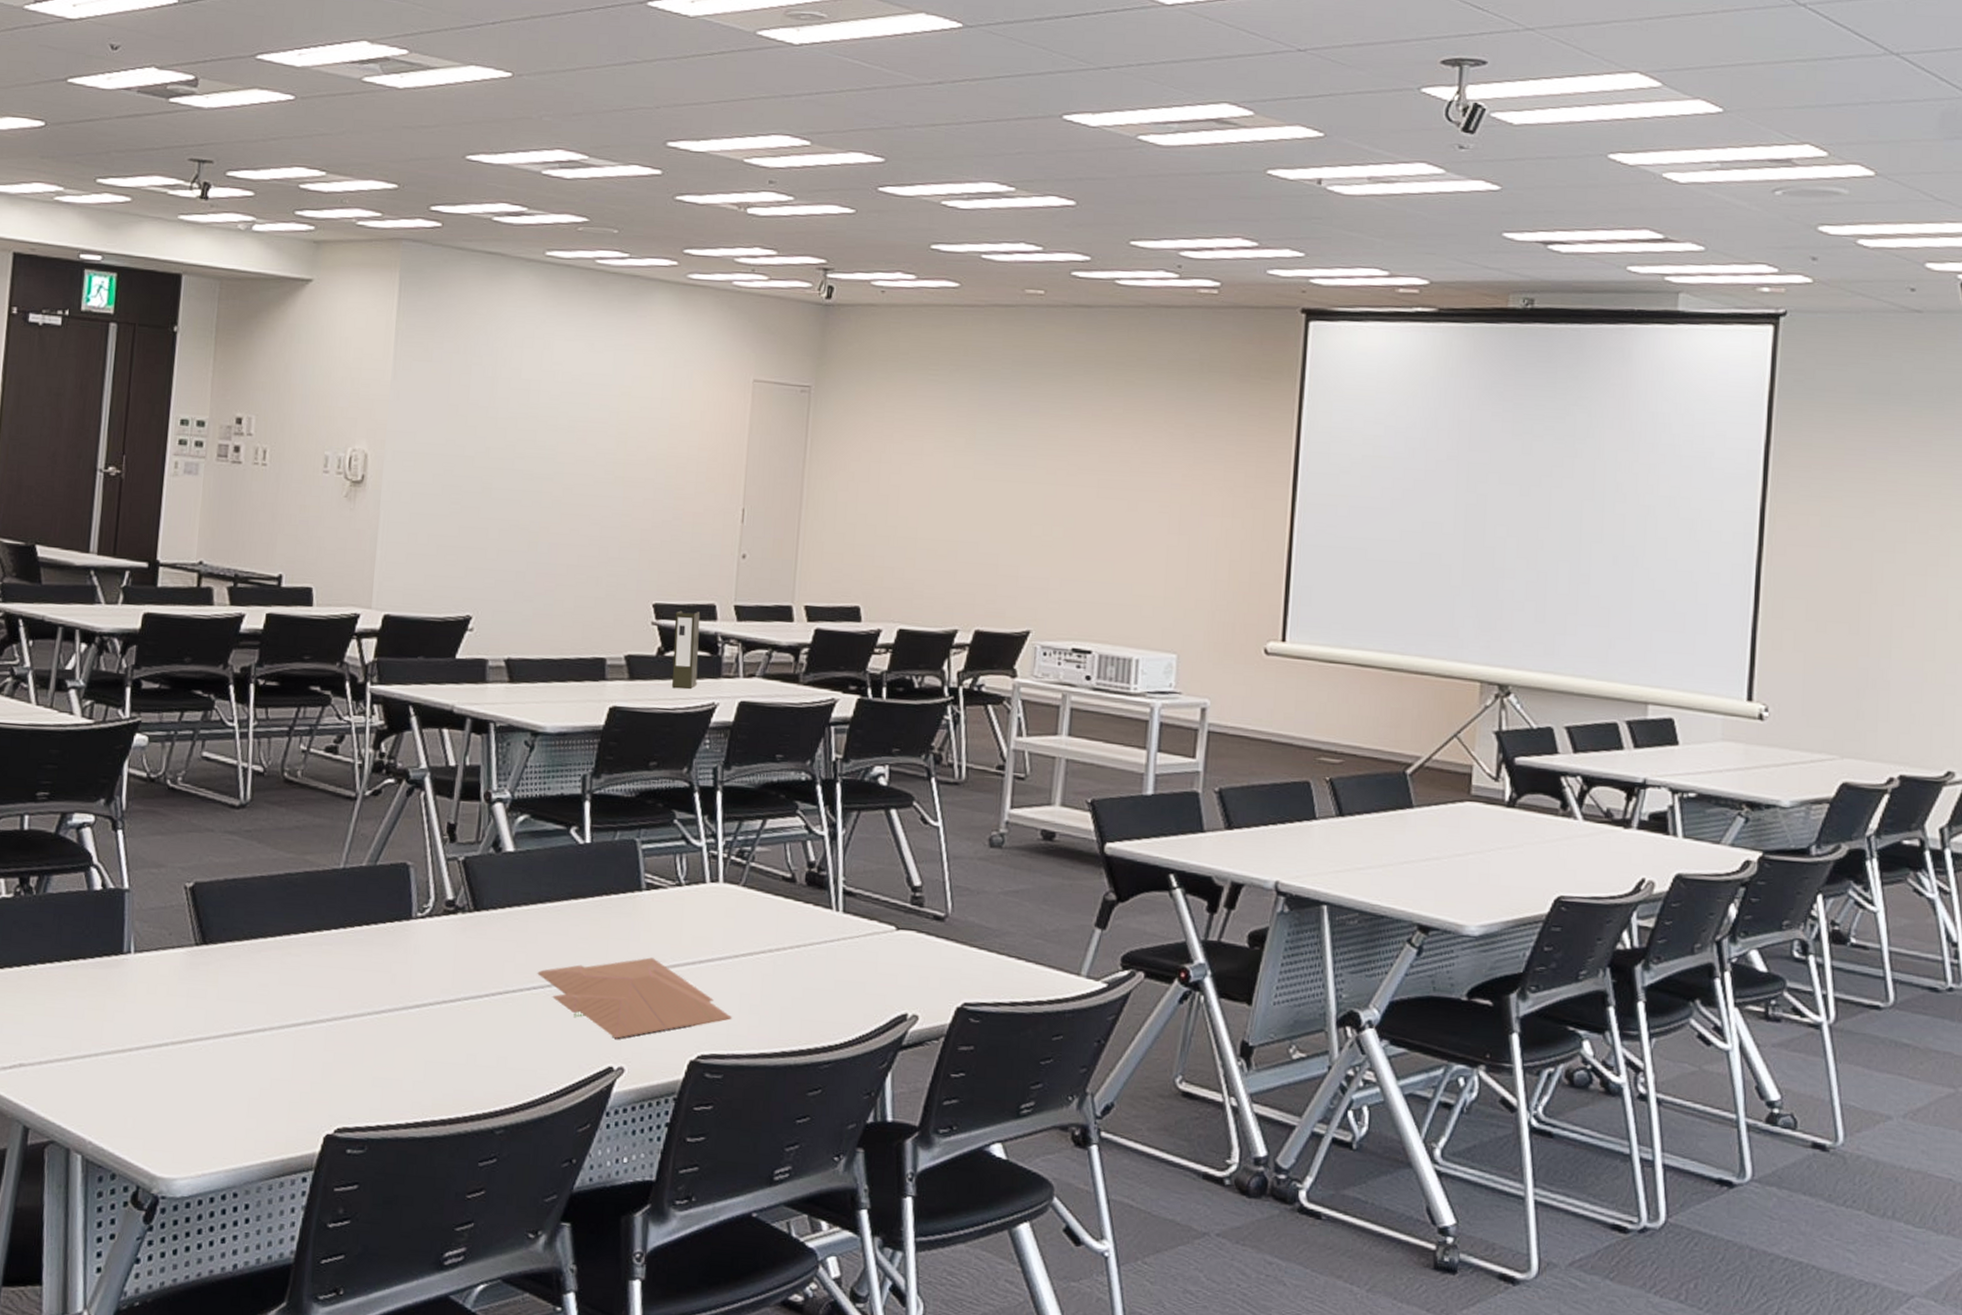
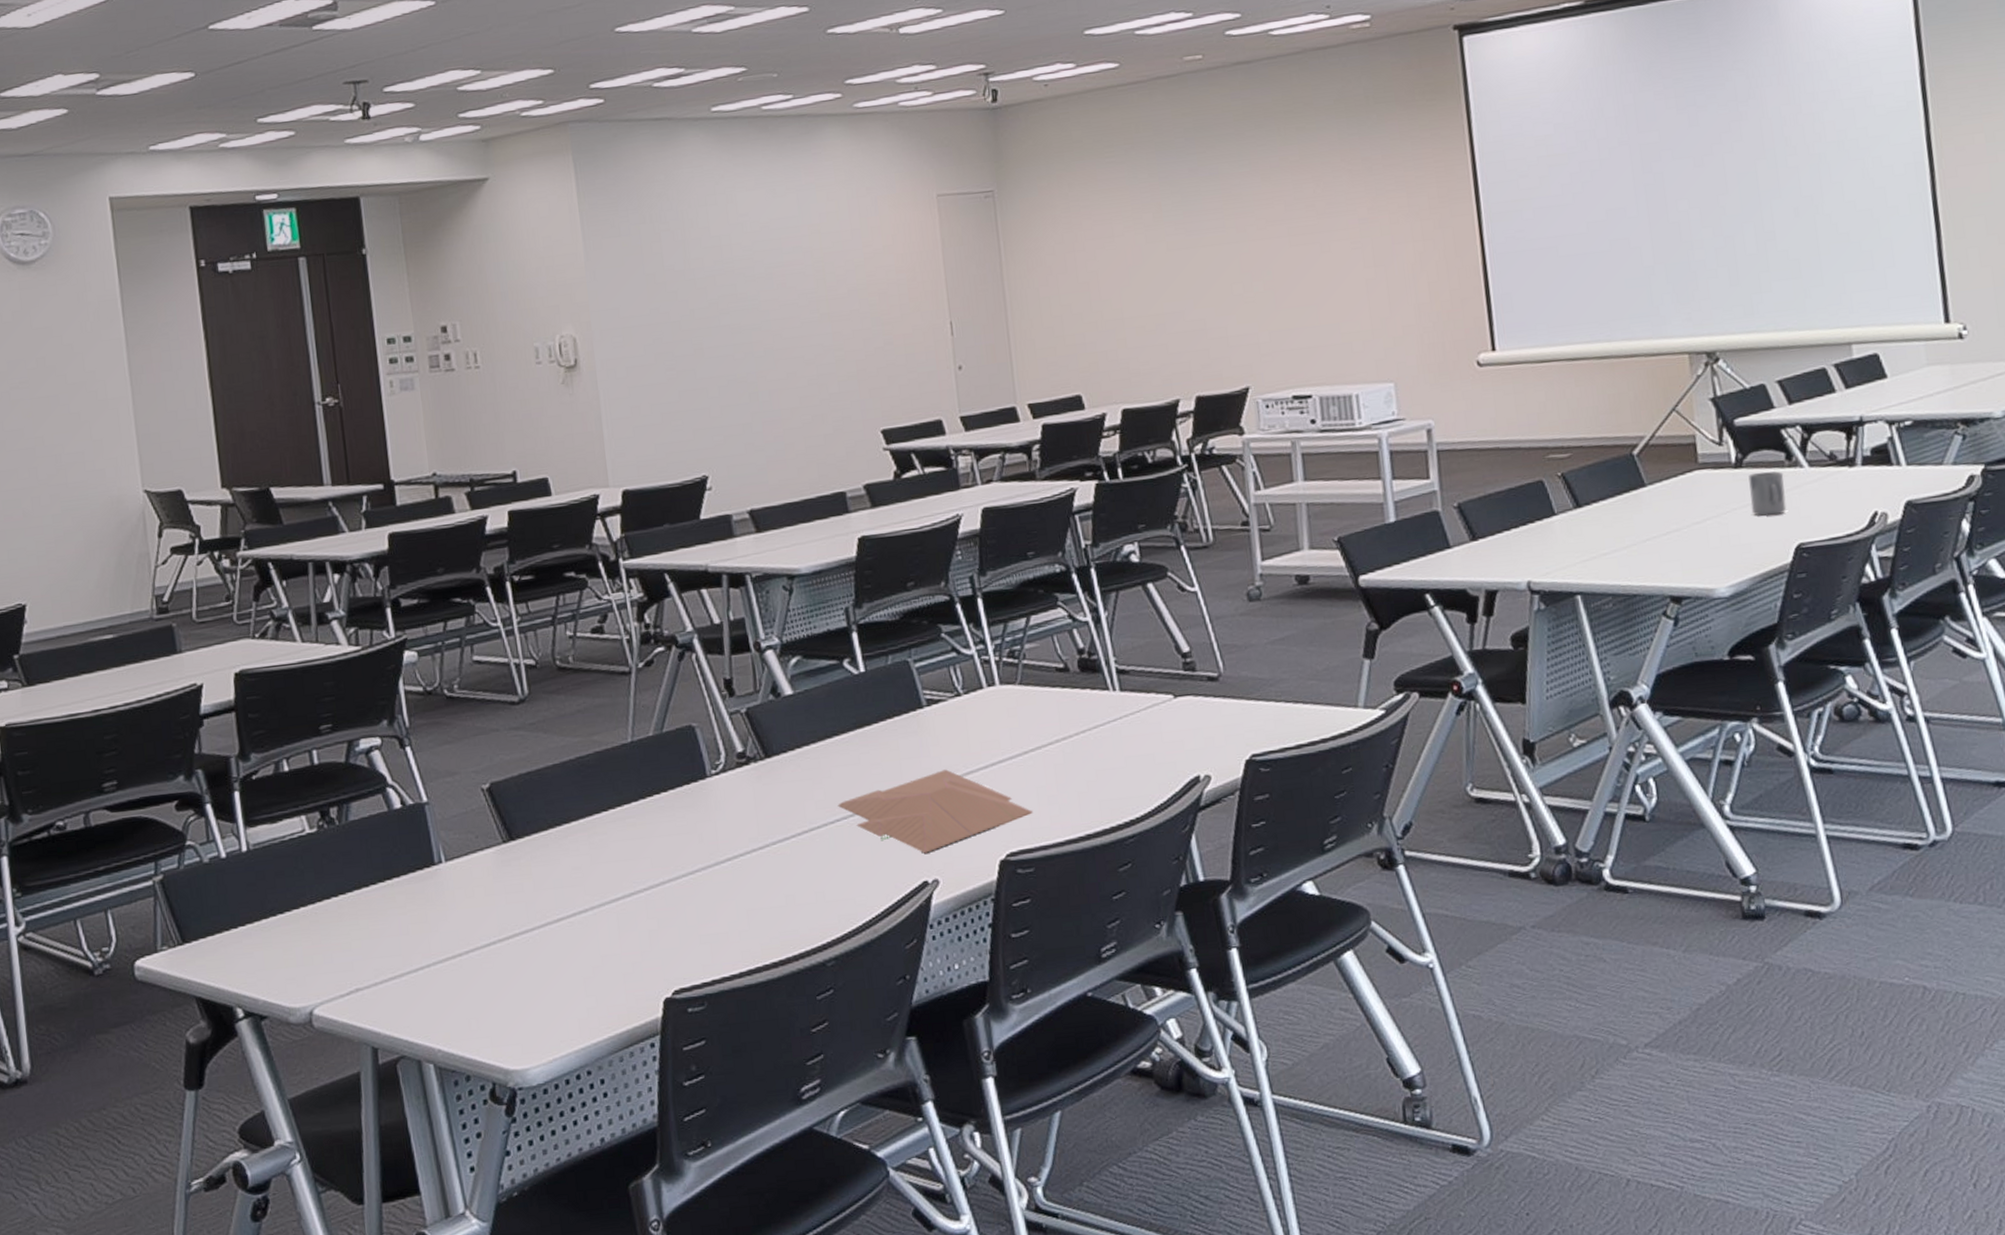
binder: present [672,610,701,690] -> none [904,430,938,508]
cup: none [1516,815,1556,862] -> present [1748,471,1787,516]

